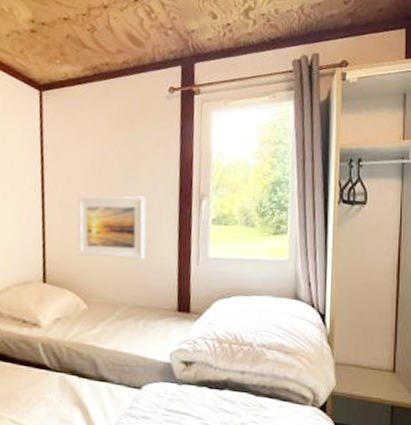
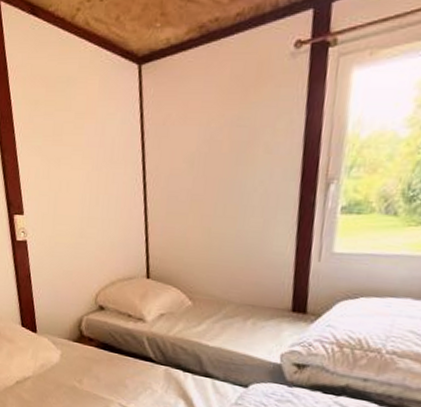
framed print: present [77,196,146,260] -> none [181,183,260,255]

